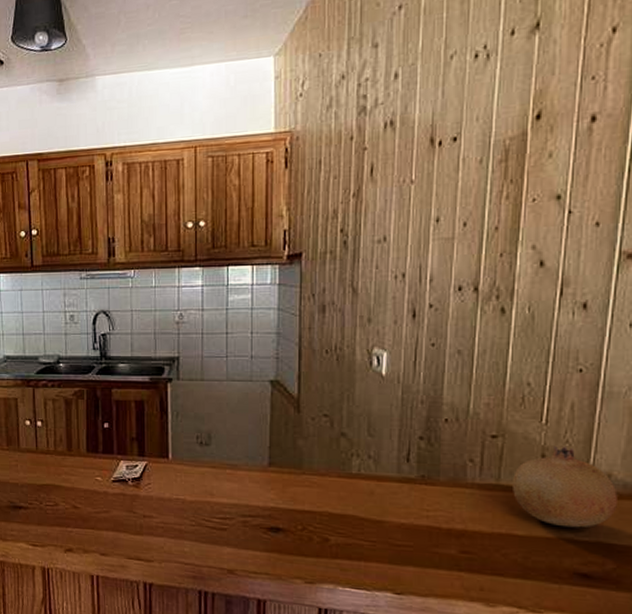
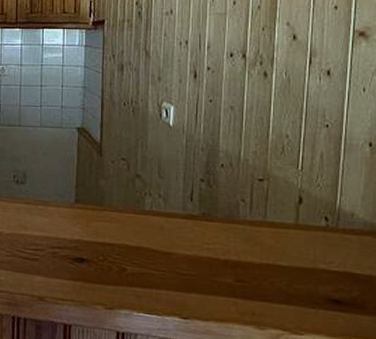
fruit: present [513,445,618,528] -> none [277,188,359,260]

